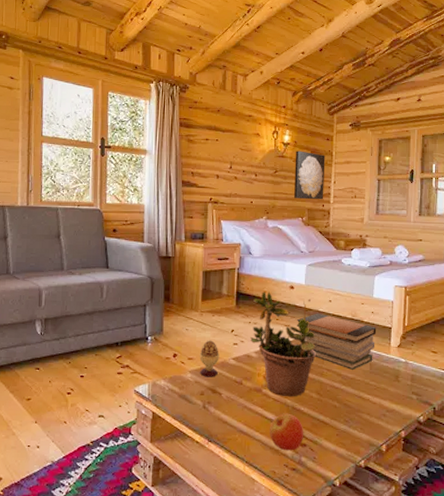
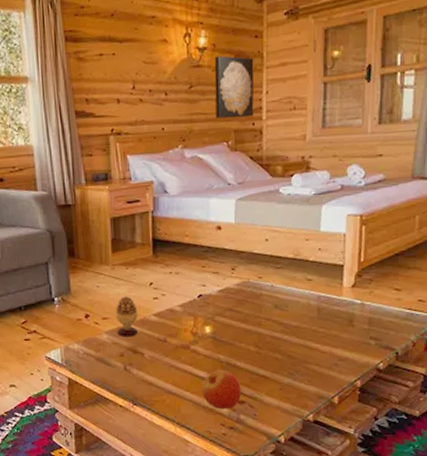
potted plant: present [250,290,317,397] -> none [172,234,253,352]
book stack: present [296,313,377,370] -> none [226,255,325,317]

